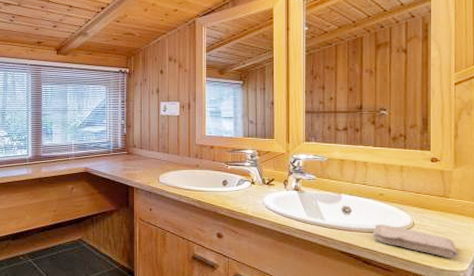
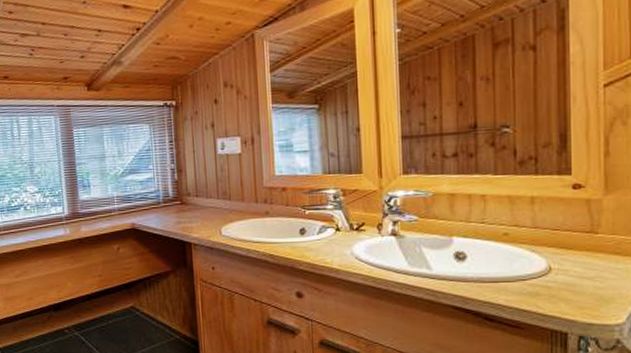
washcloth: present [372,224,459,258] -> none [495,271,612,309]

